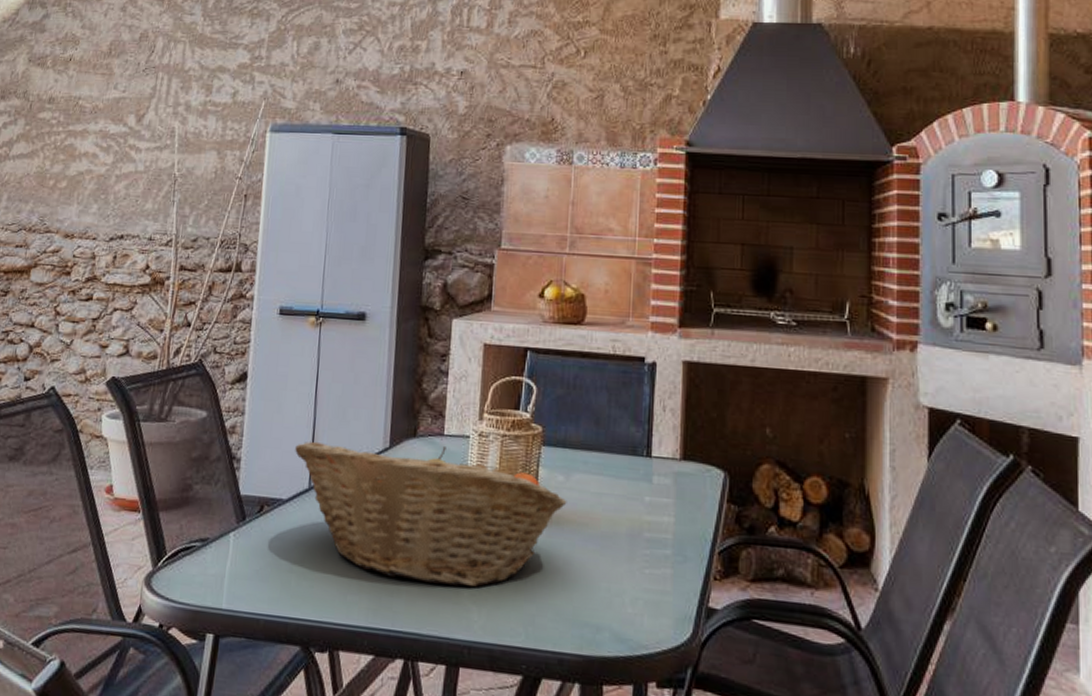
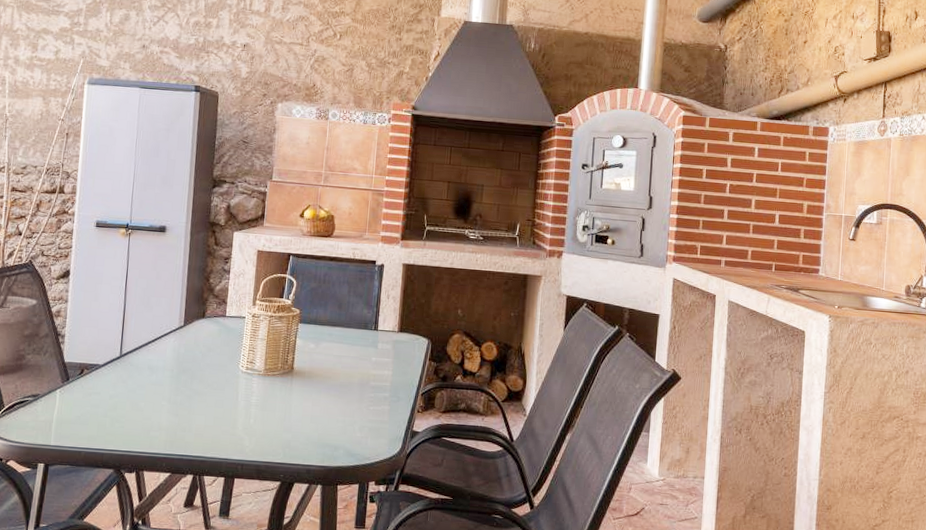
fruit basket: present [295,441,567,587] -> none [109,322,316,423]

